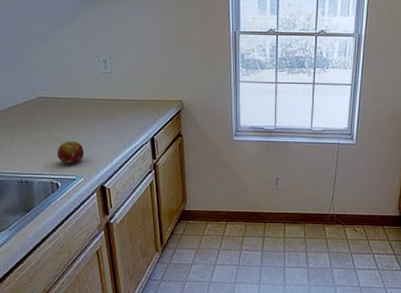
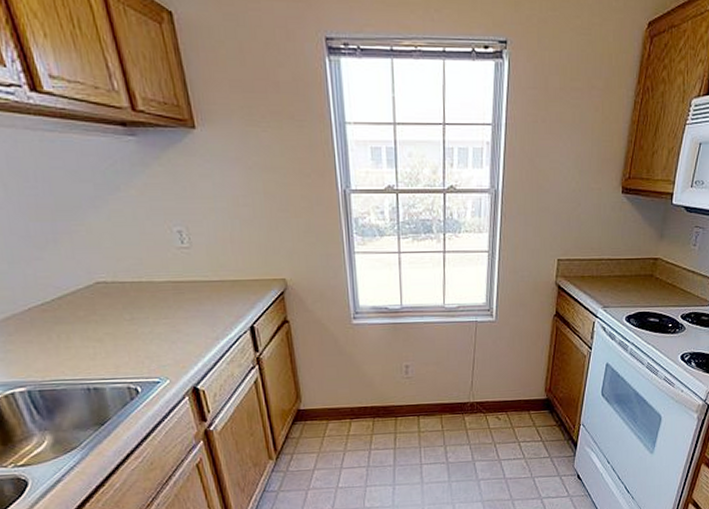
fruit: present [57,141,84,163] -> none [130,335,166,364]

